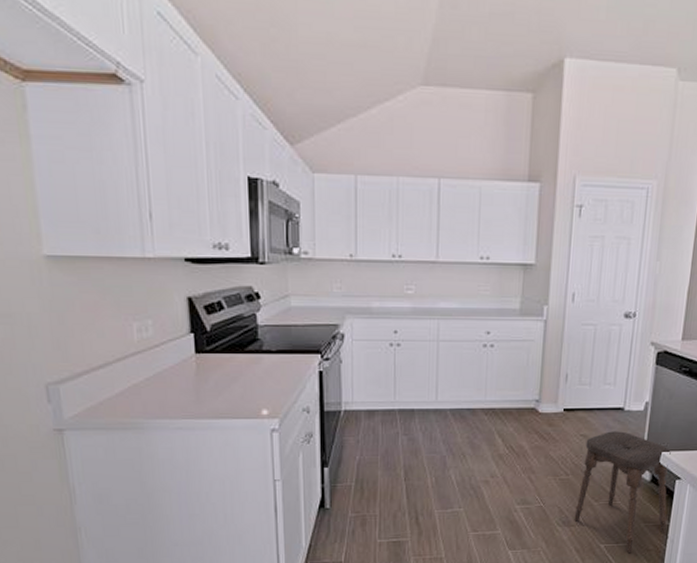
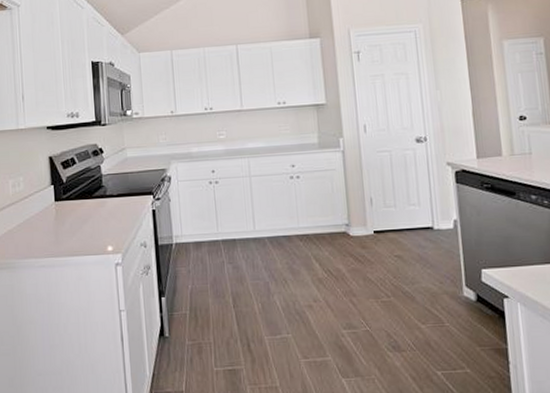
stool: present [574,431,671,554] -> none [401,250,505,382]

